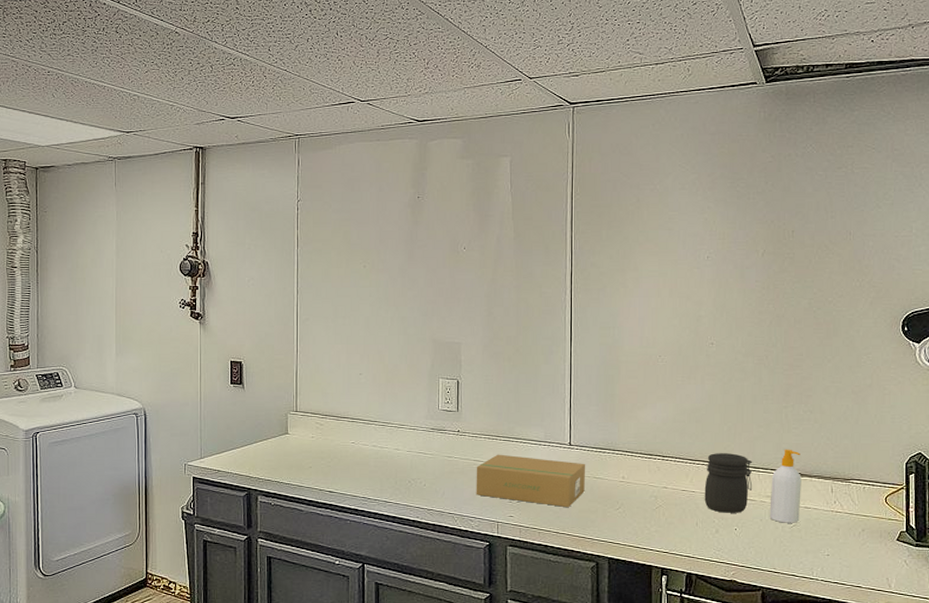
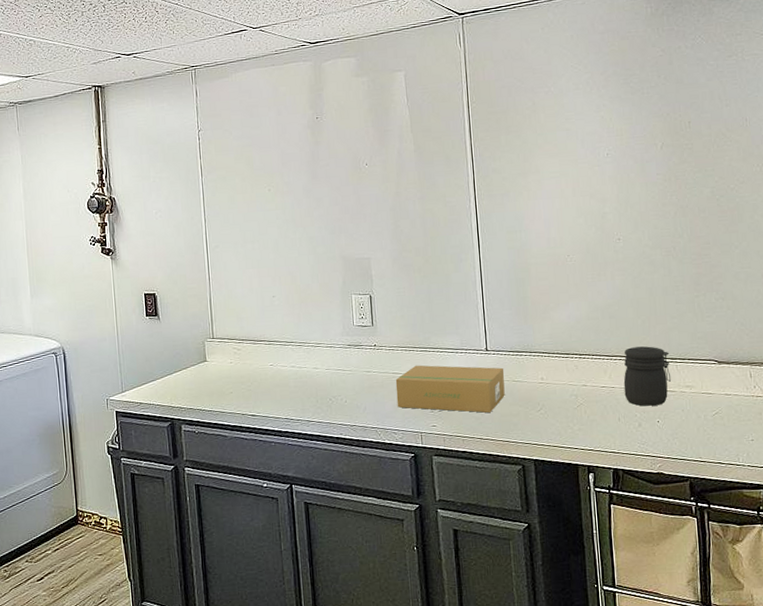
soap bottle: present [769,449,801,523] -> none [689,337,721,412]

